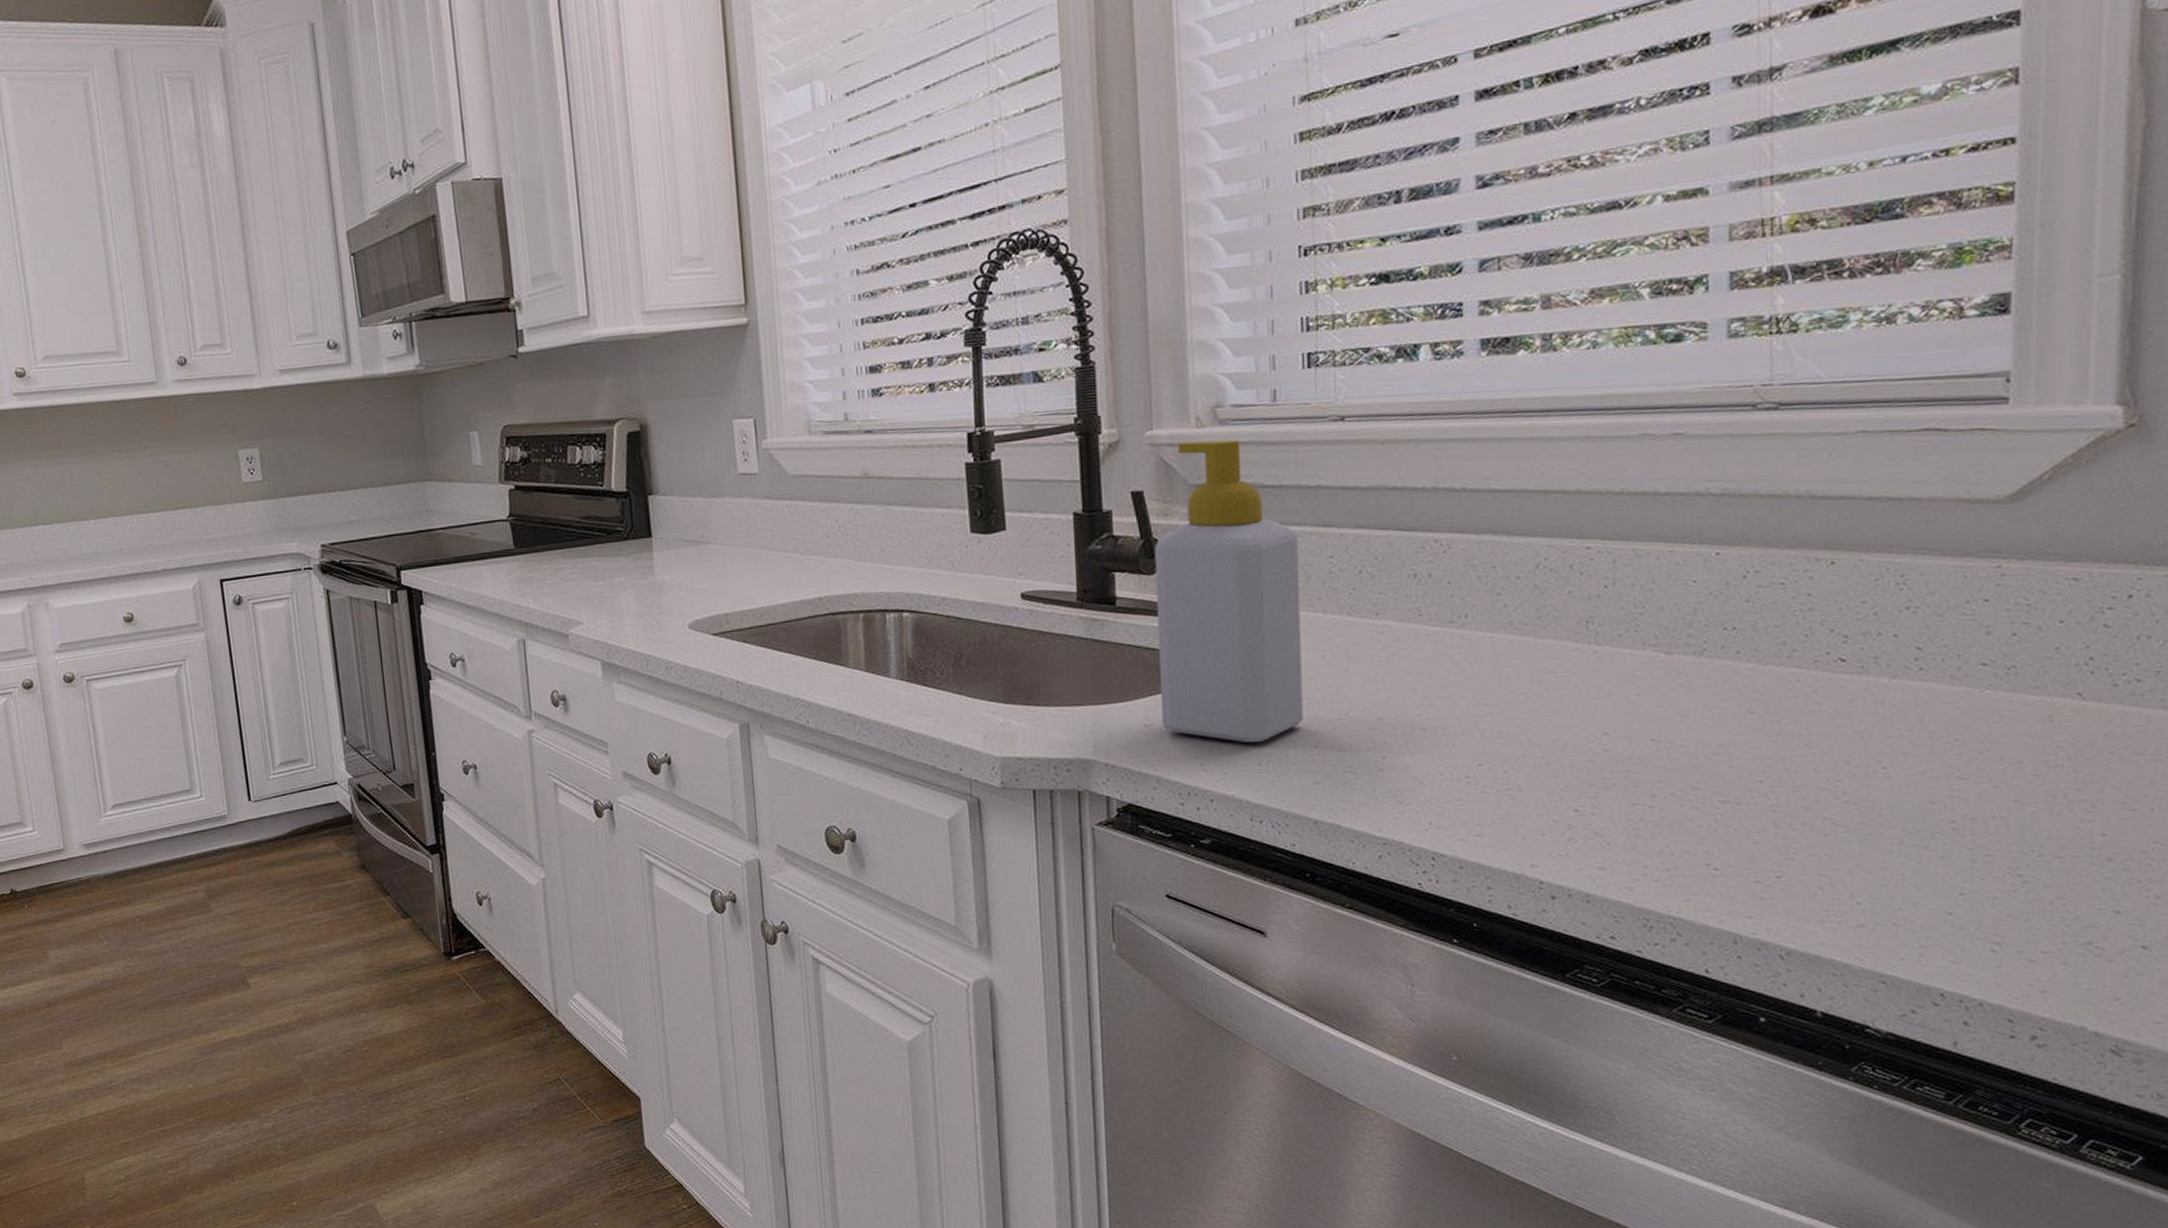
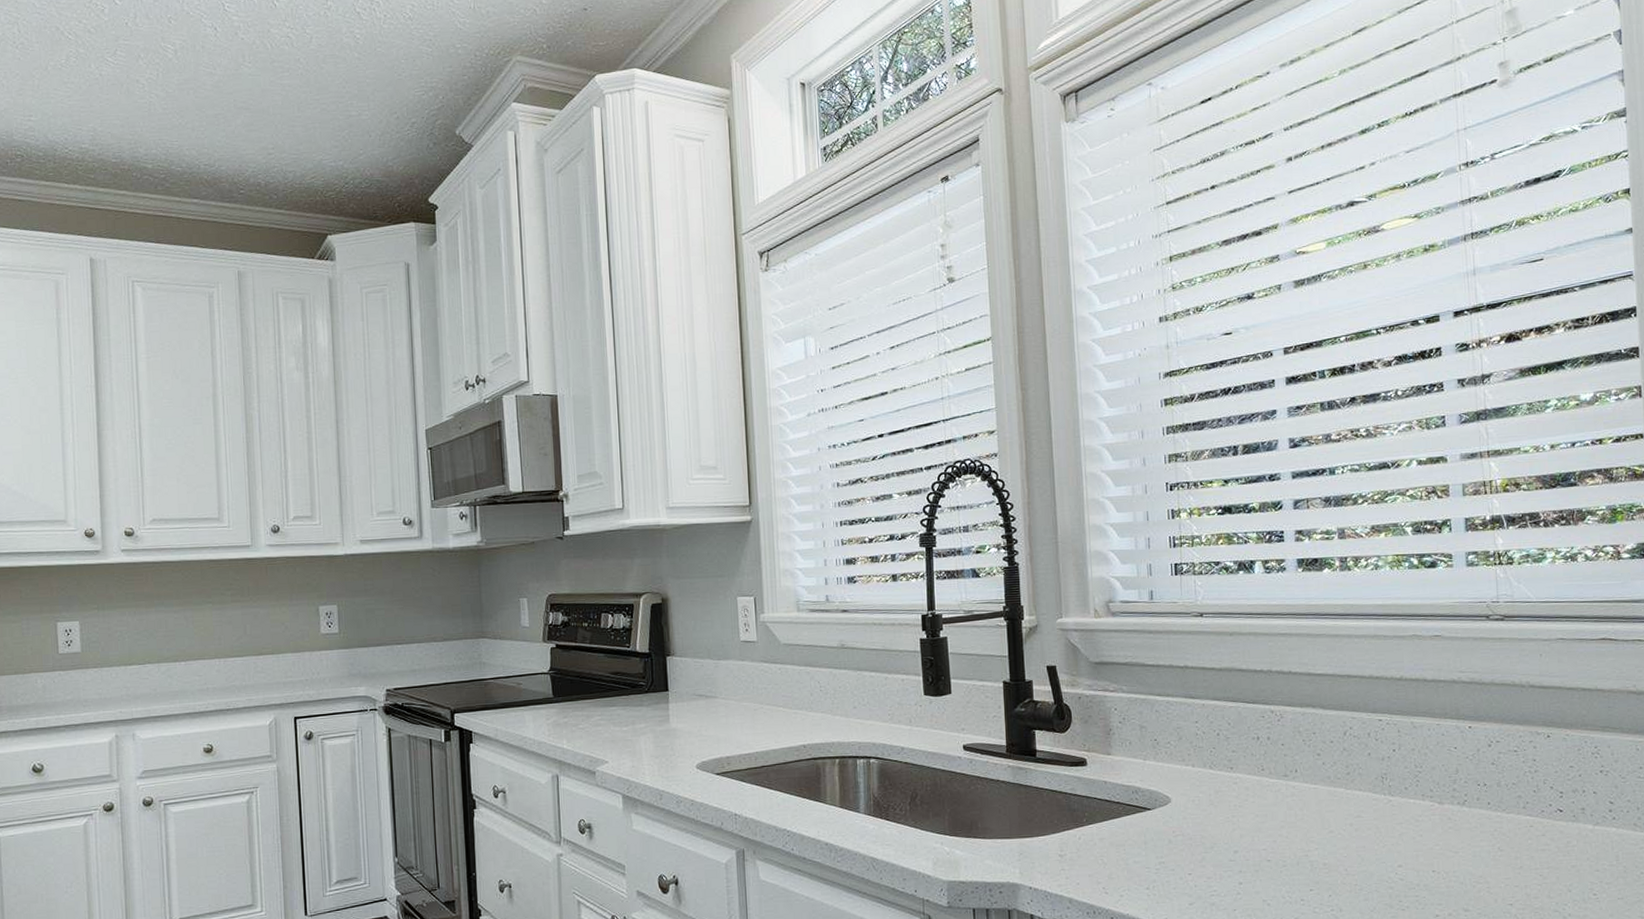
soap bottle: present [1154,439,1303,742] -> none [1064,628,1180,870]

